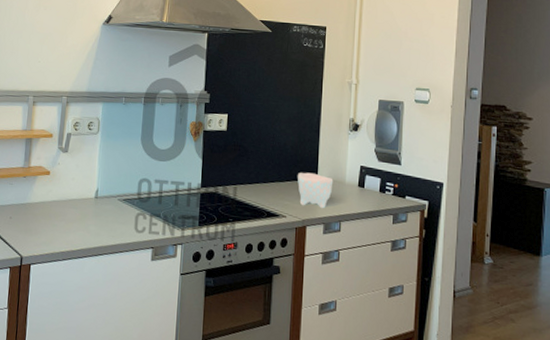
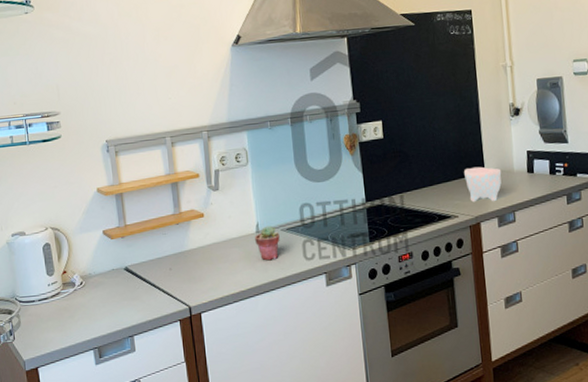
potted succulent: none [92,193,116,227] -> present [255,225,280,261]

